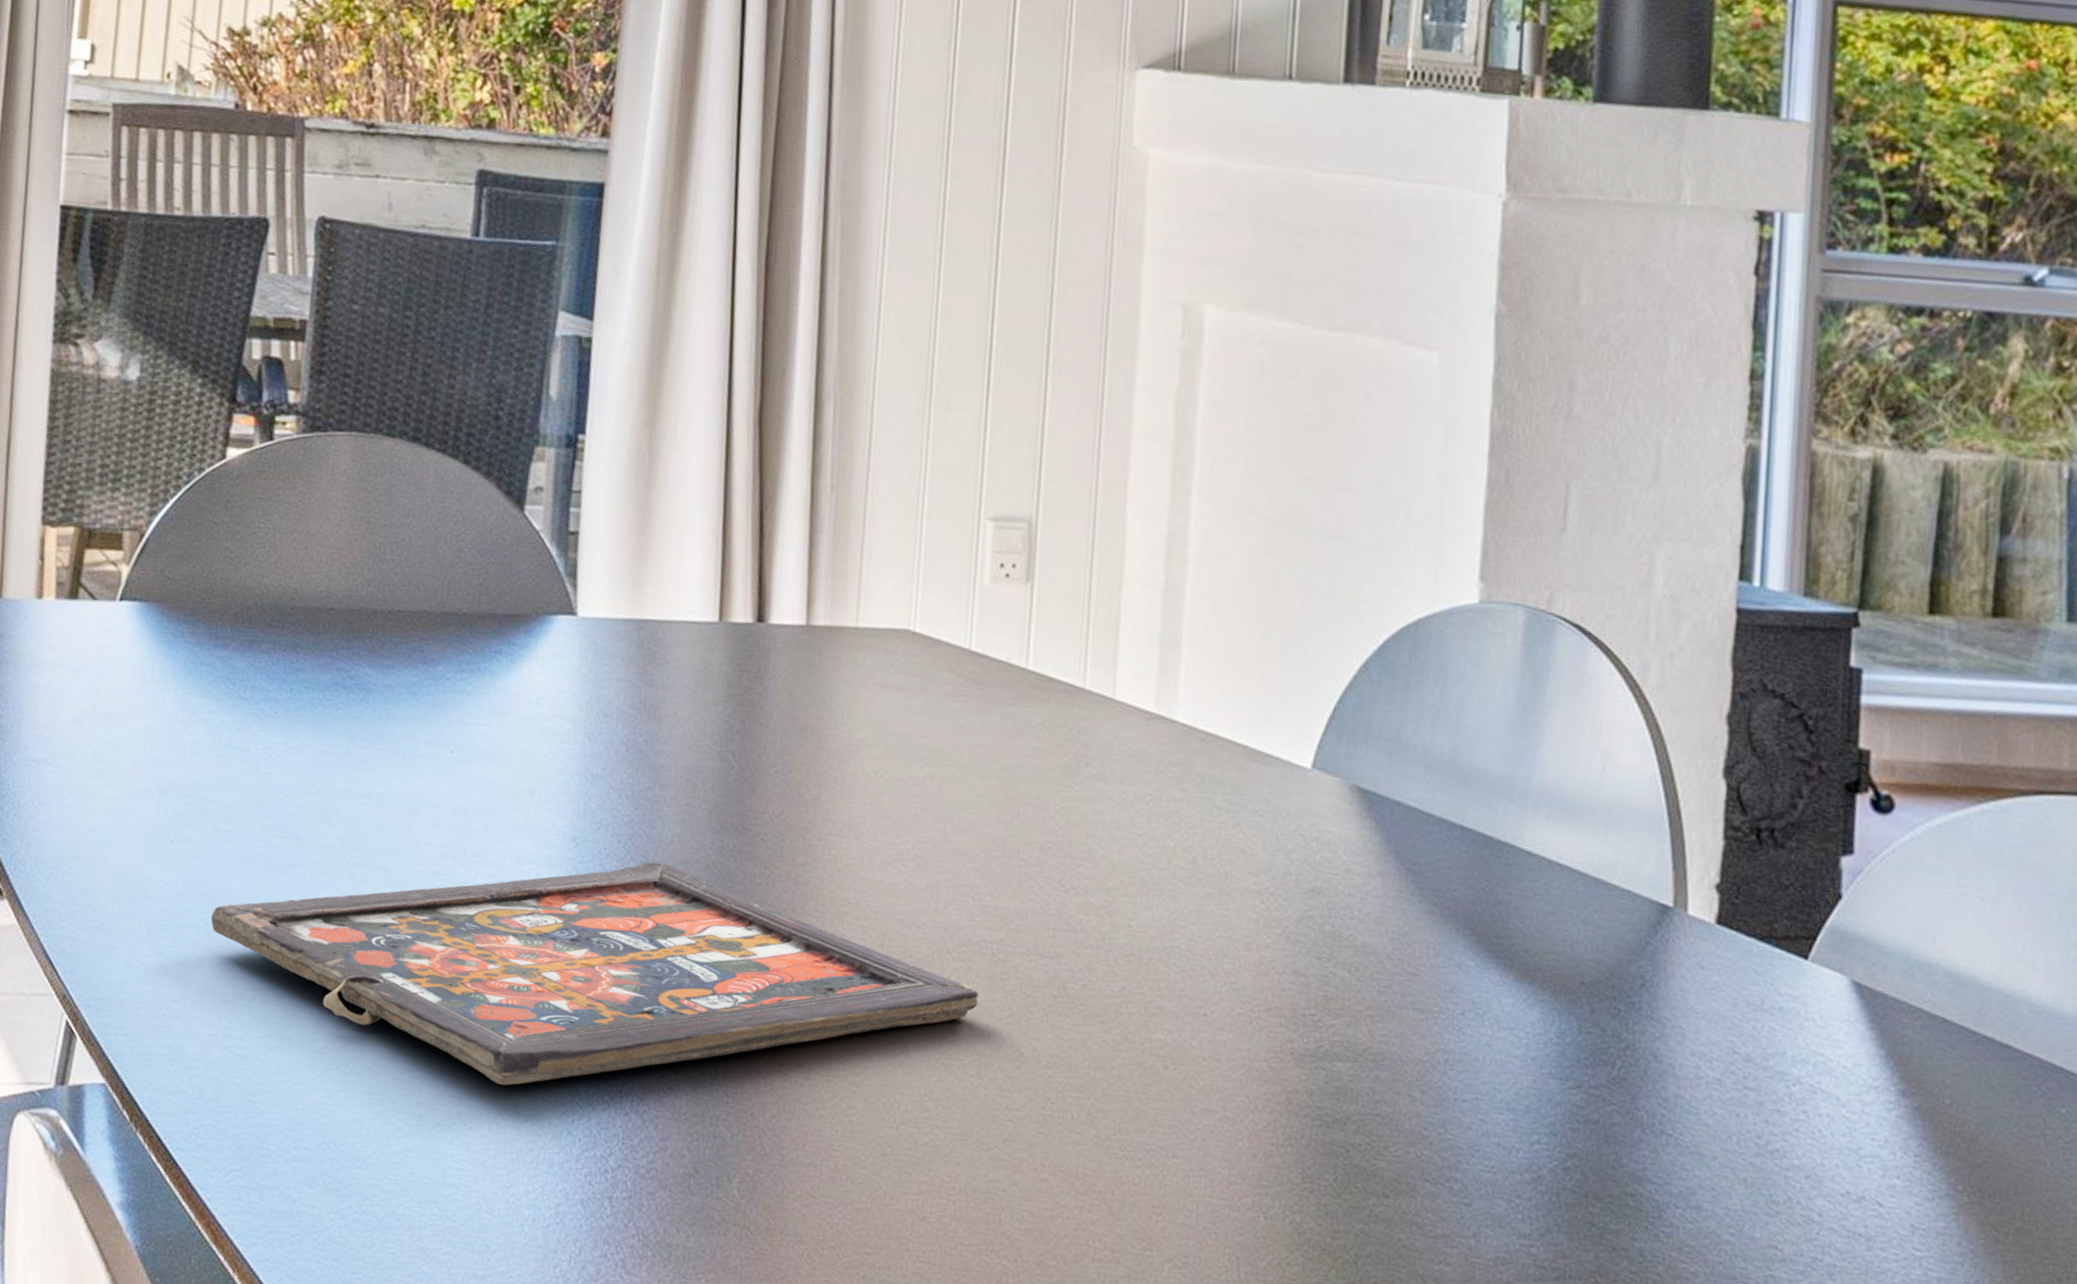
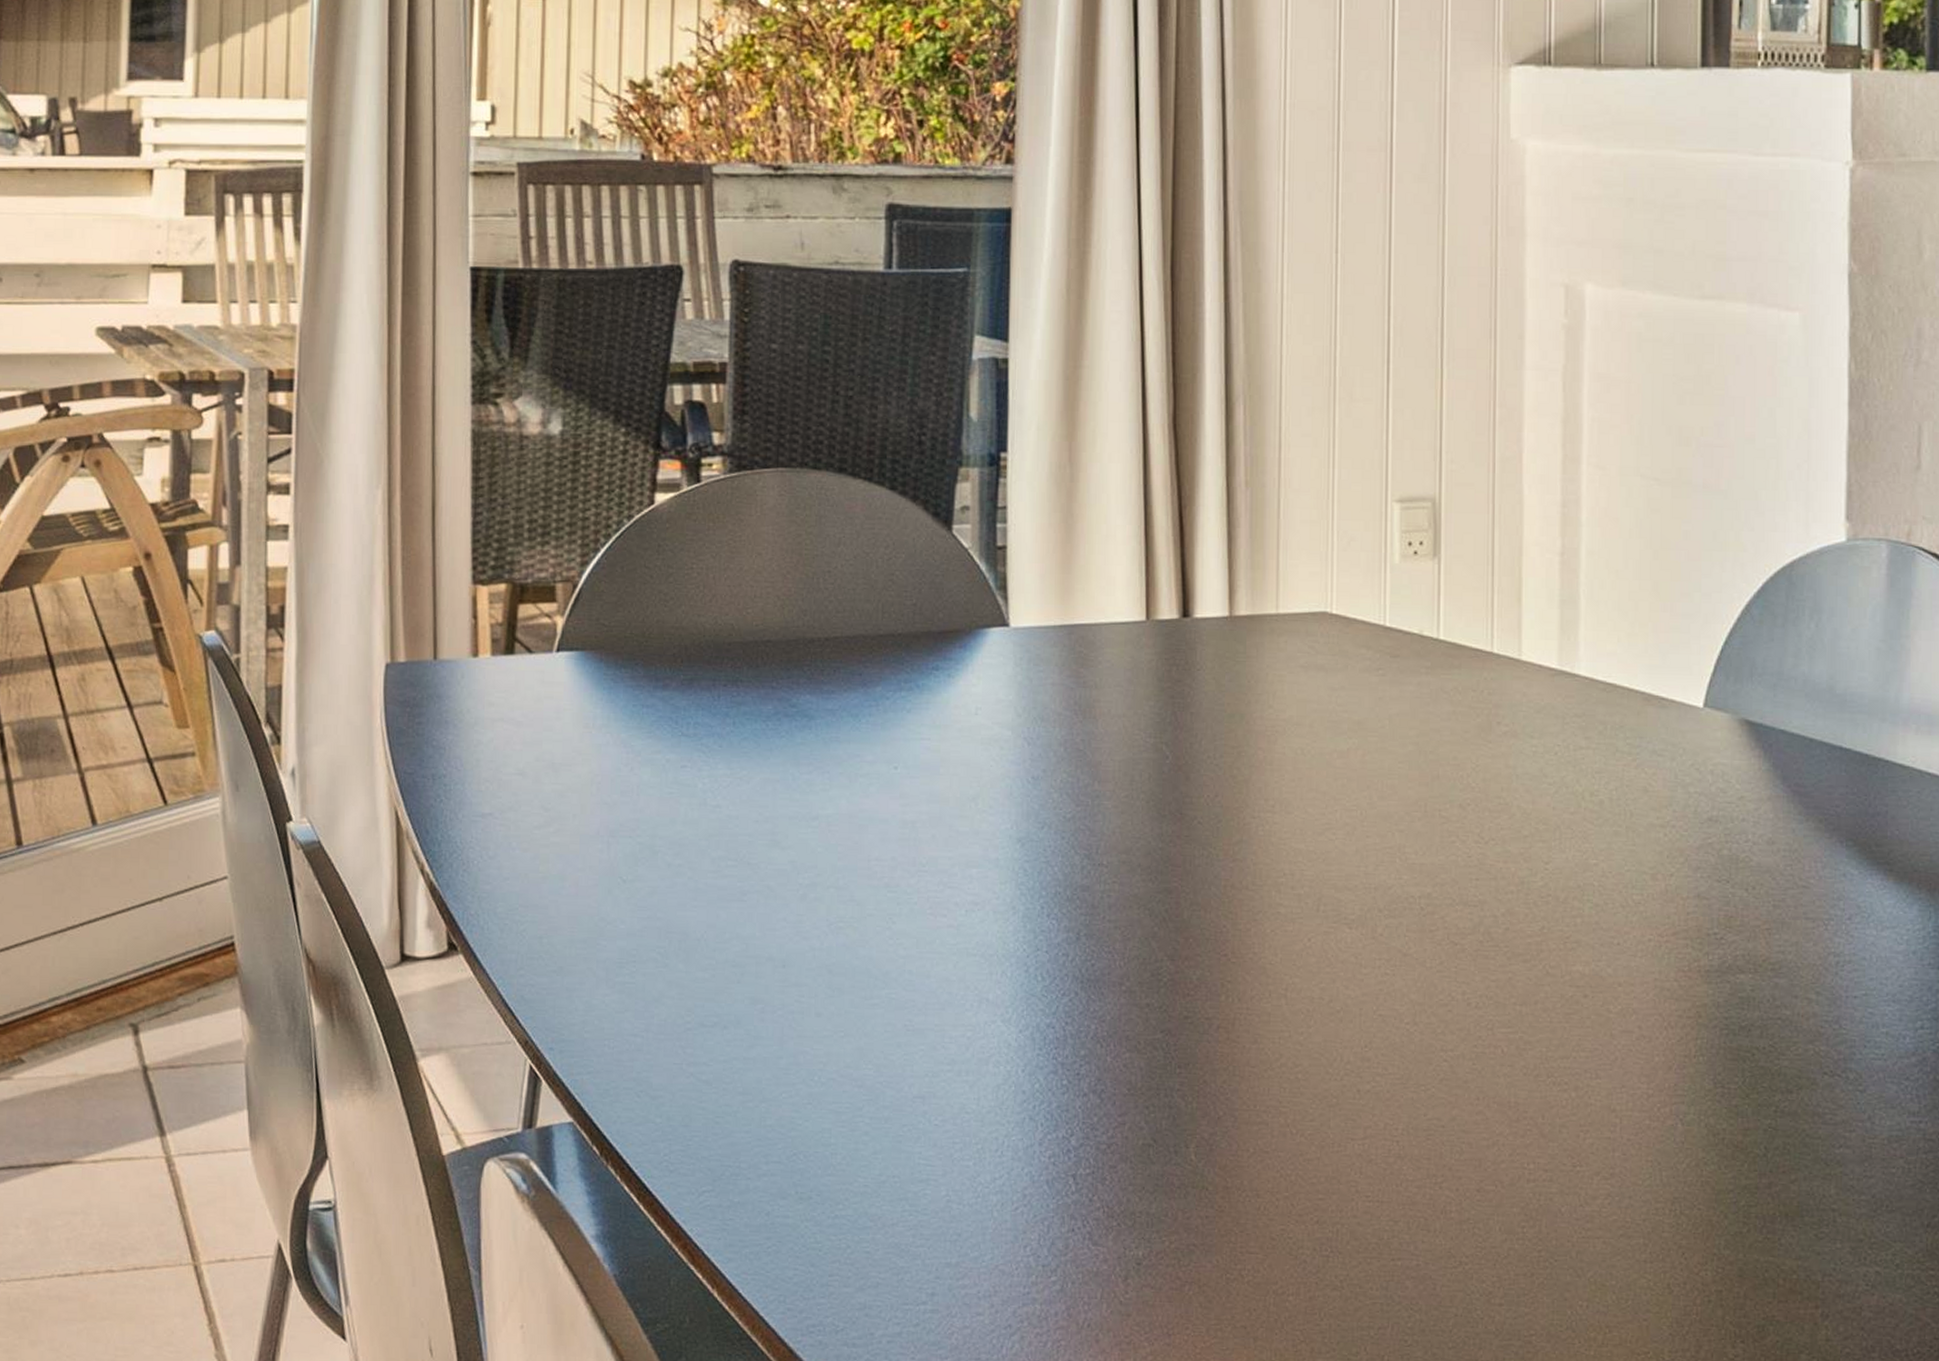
board game: present [211,861,978,1086] -> none [668,853,1410,1081]

